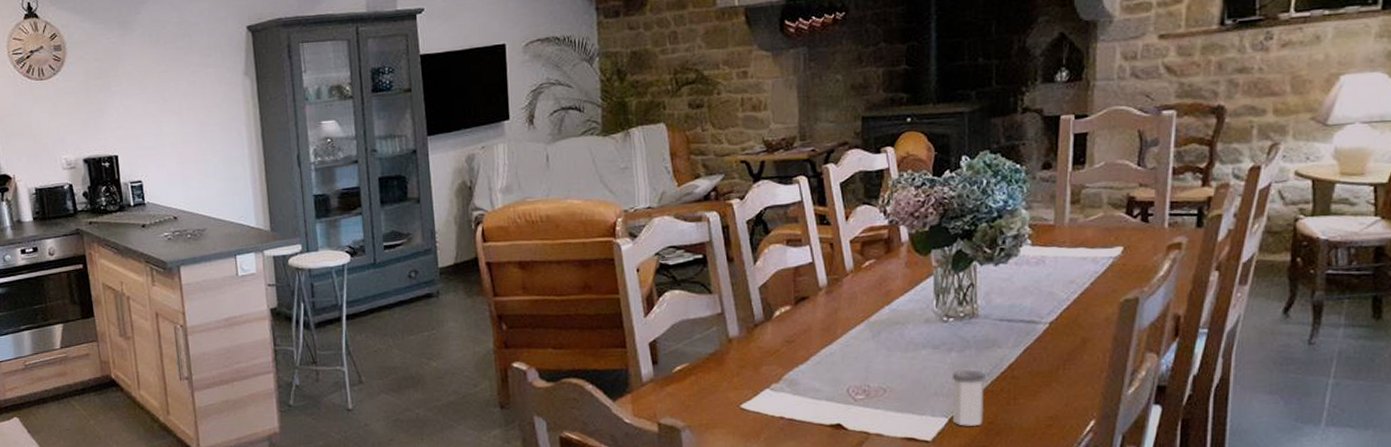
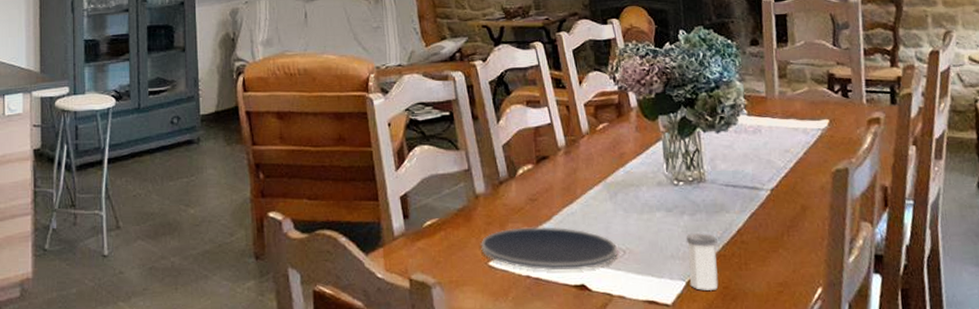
plate: none [733,368,877,411] -> present [481,227,618,271]

